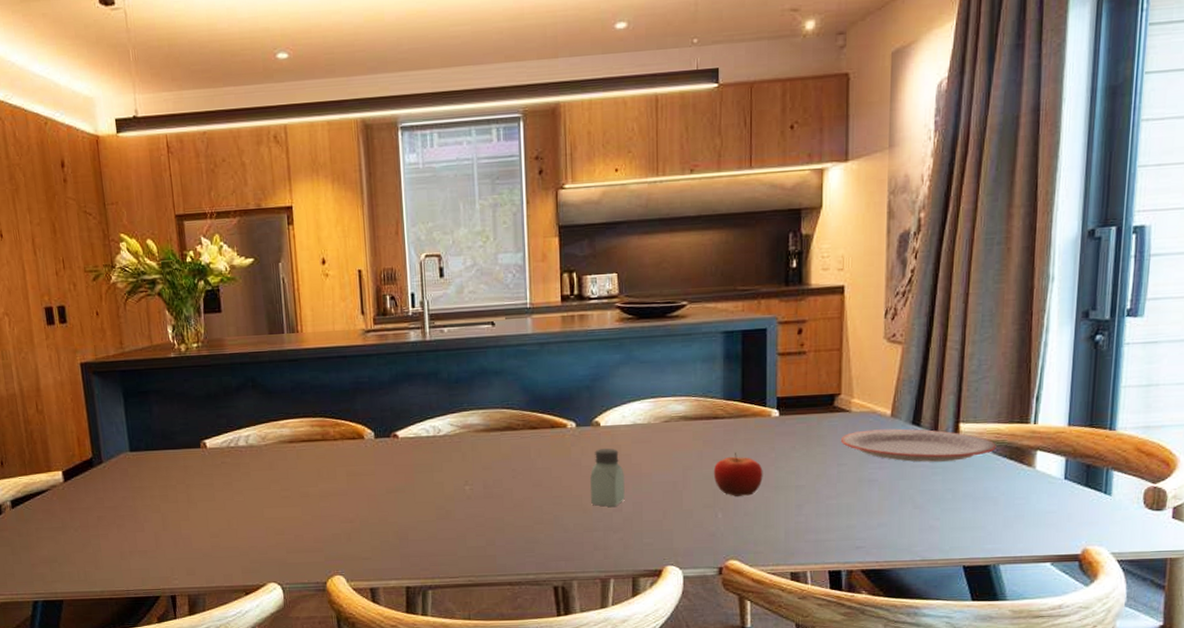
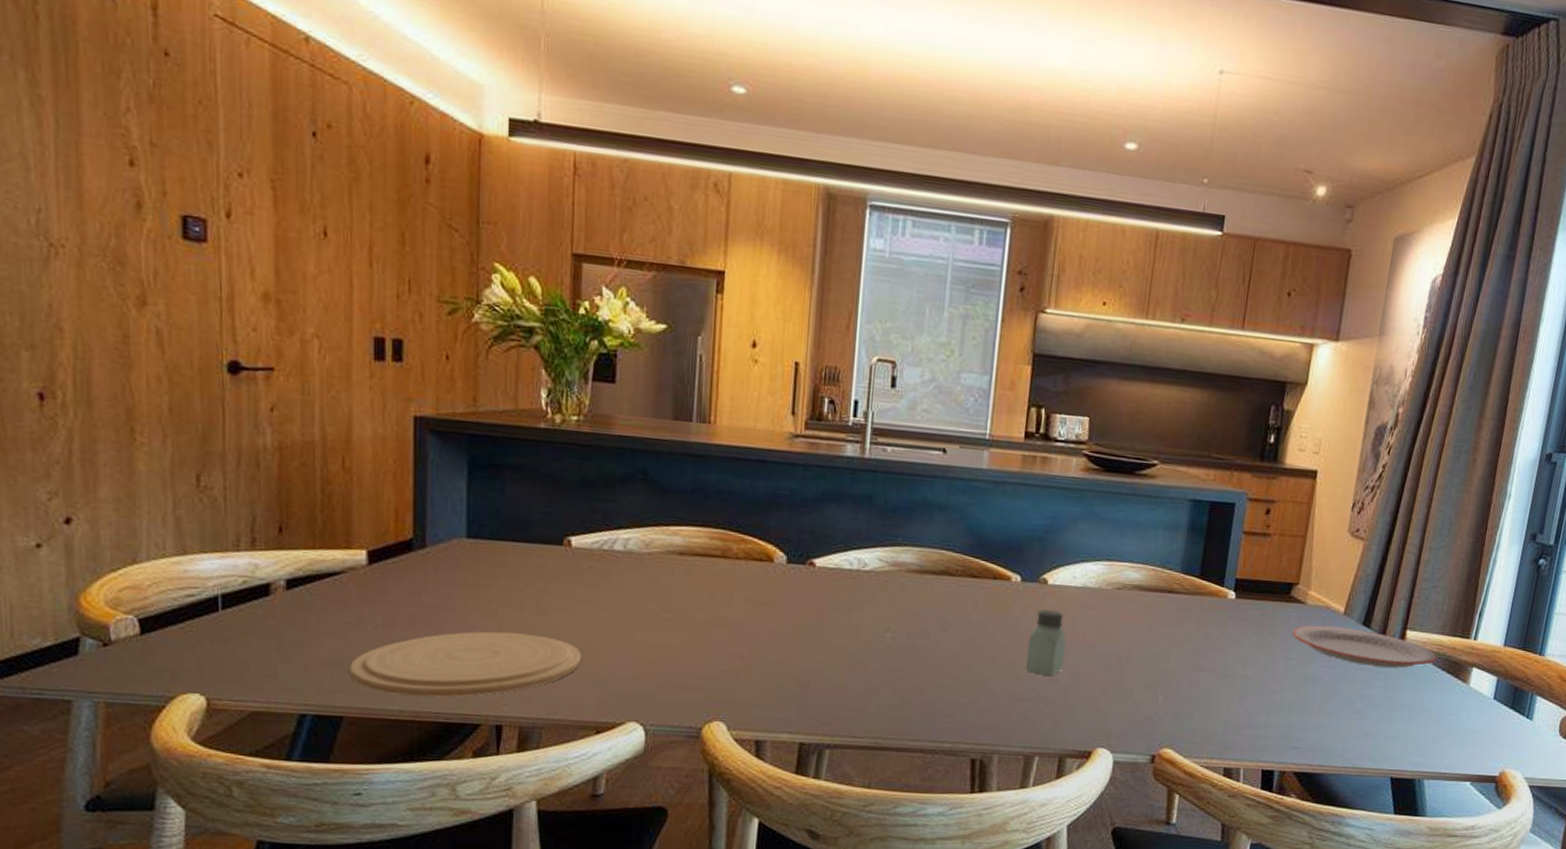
plate: none [62,521,227,579] -> present [349,631,581,697]
fruit: present [713,452,763,496] -> none [1160,632,1211,681]

